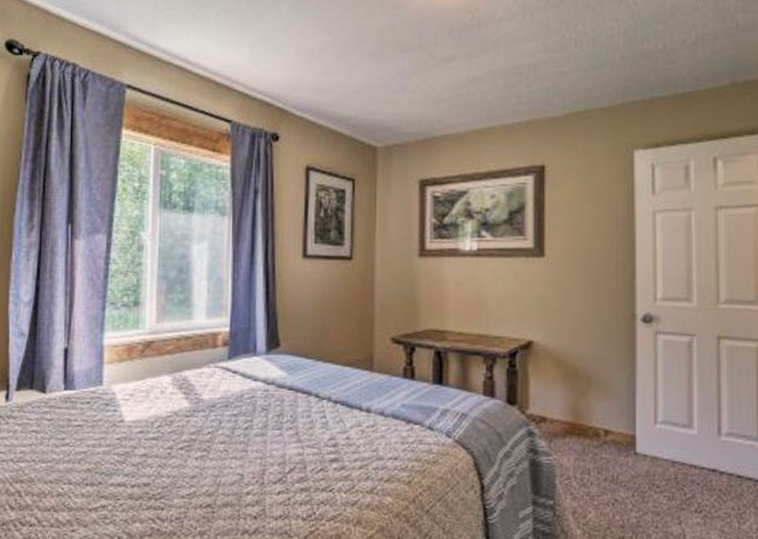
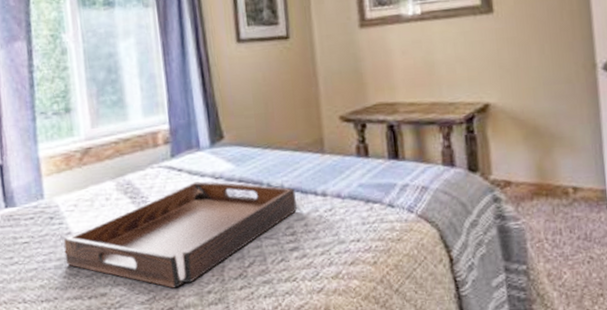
serving tray: none [114,385,341,486] -> present [63,181,297,288]

